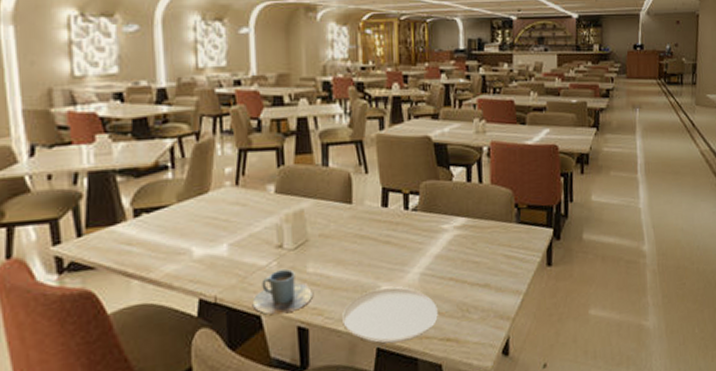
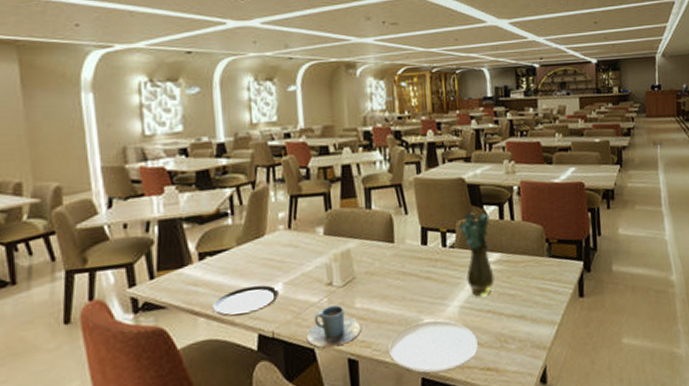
plate: none [148,245,224,280] -> present [212,285,280,317]
vase: none [422,171,459,264] -> present [458,210,495,297]

